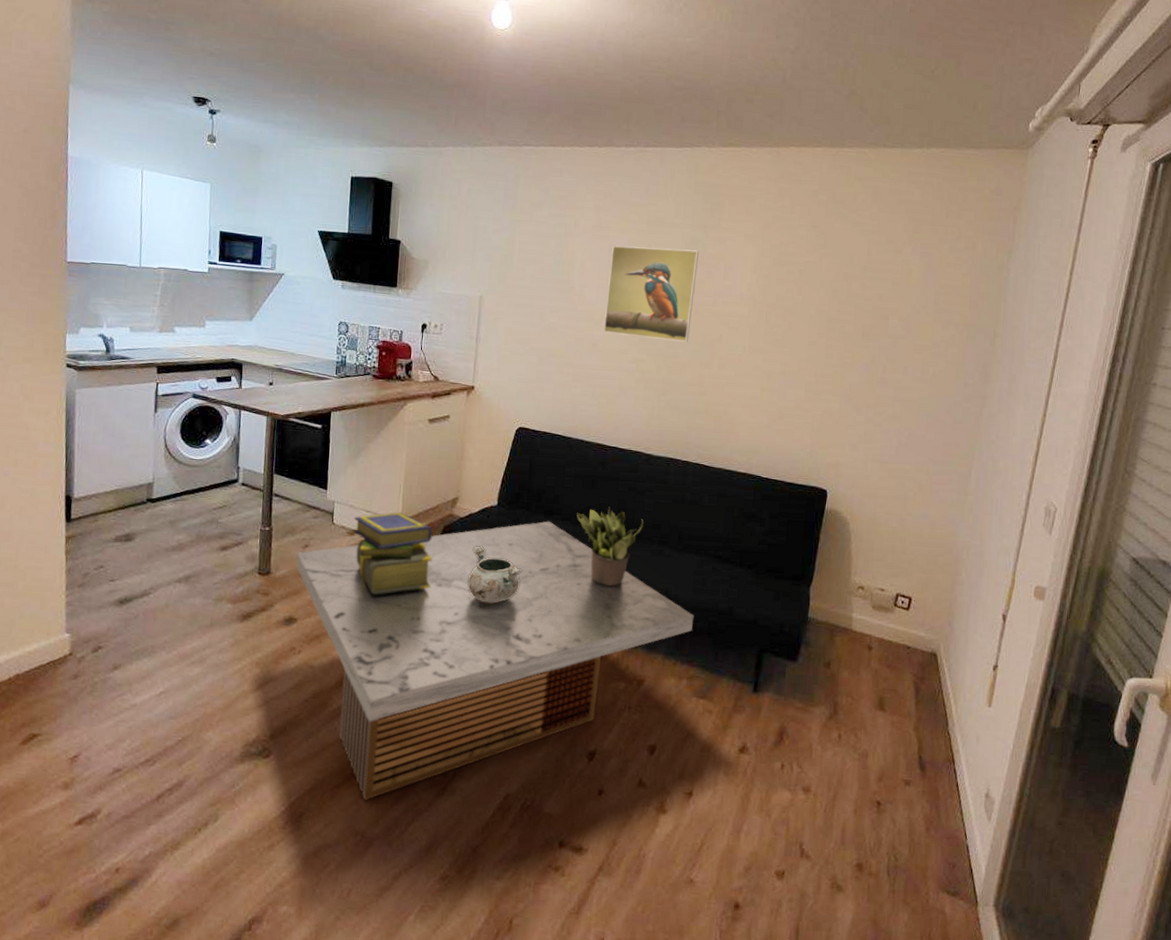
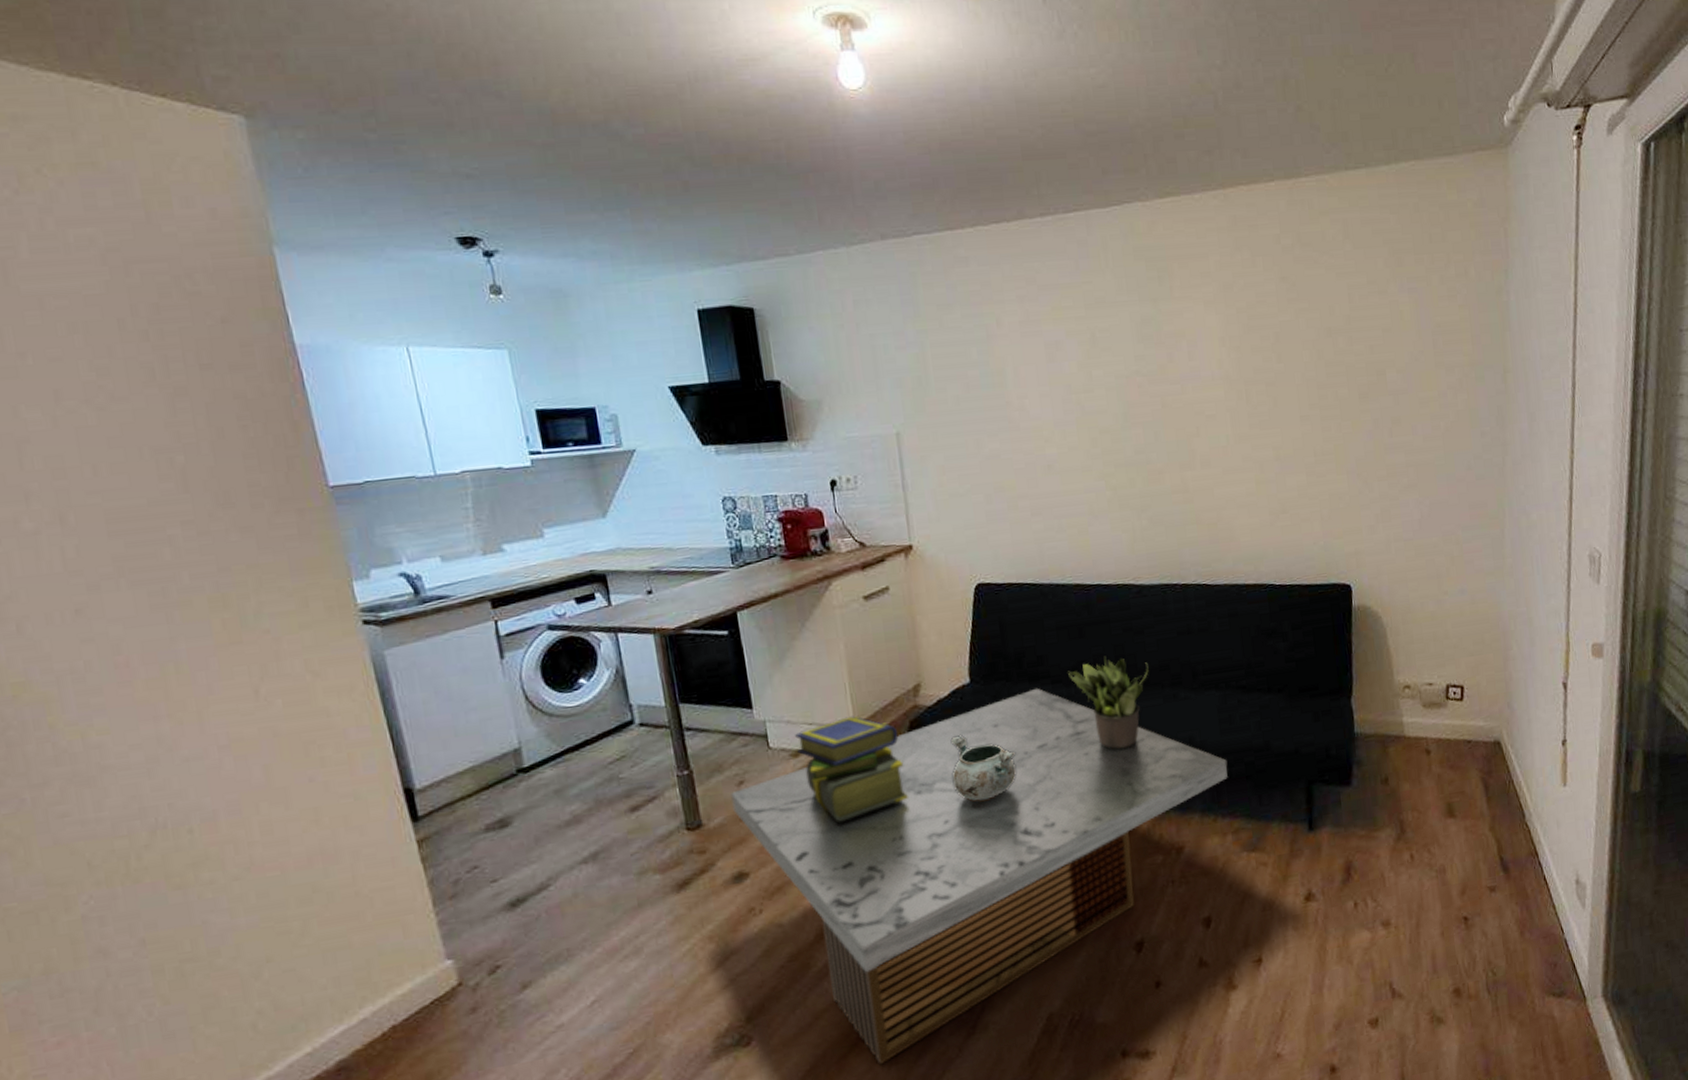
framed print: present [604,245,700,342] -> none [1048,330,1161,450]

